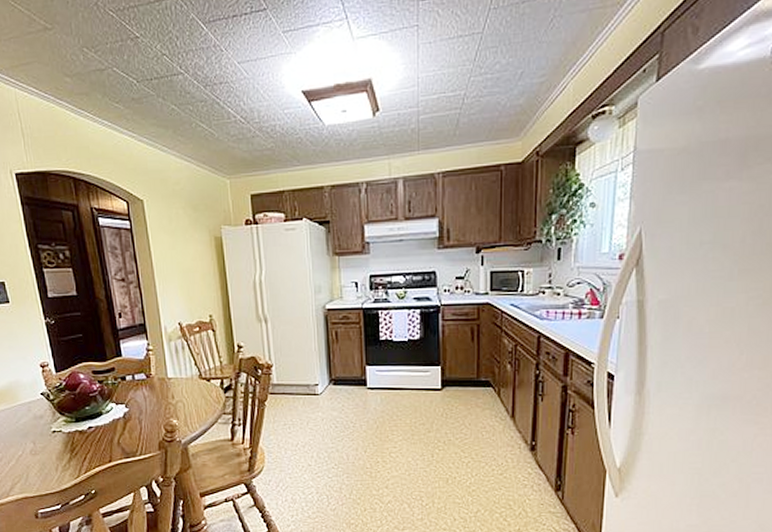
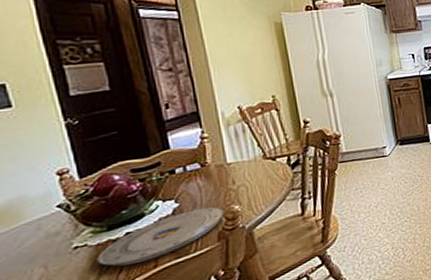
plate: none [68,416,166,455] -> present [97,206,226,267]

